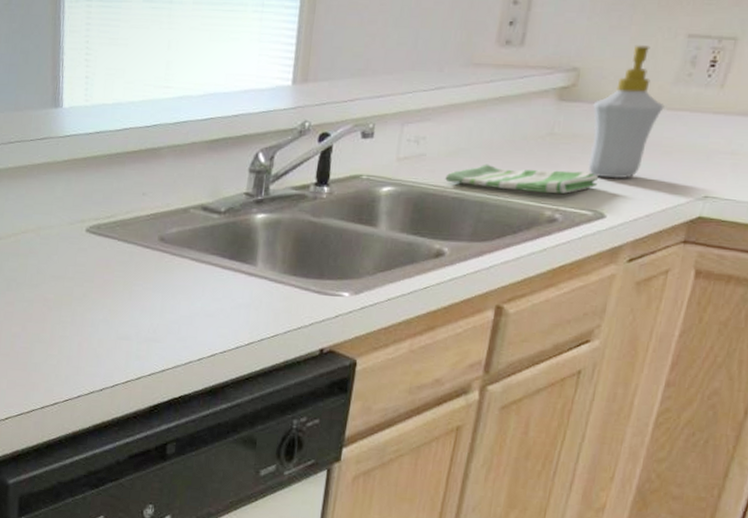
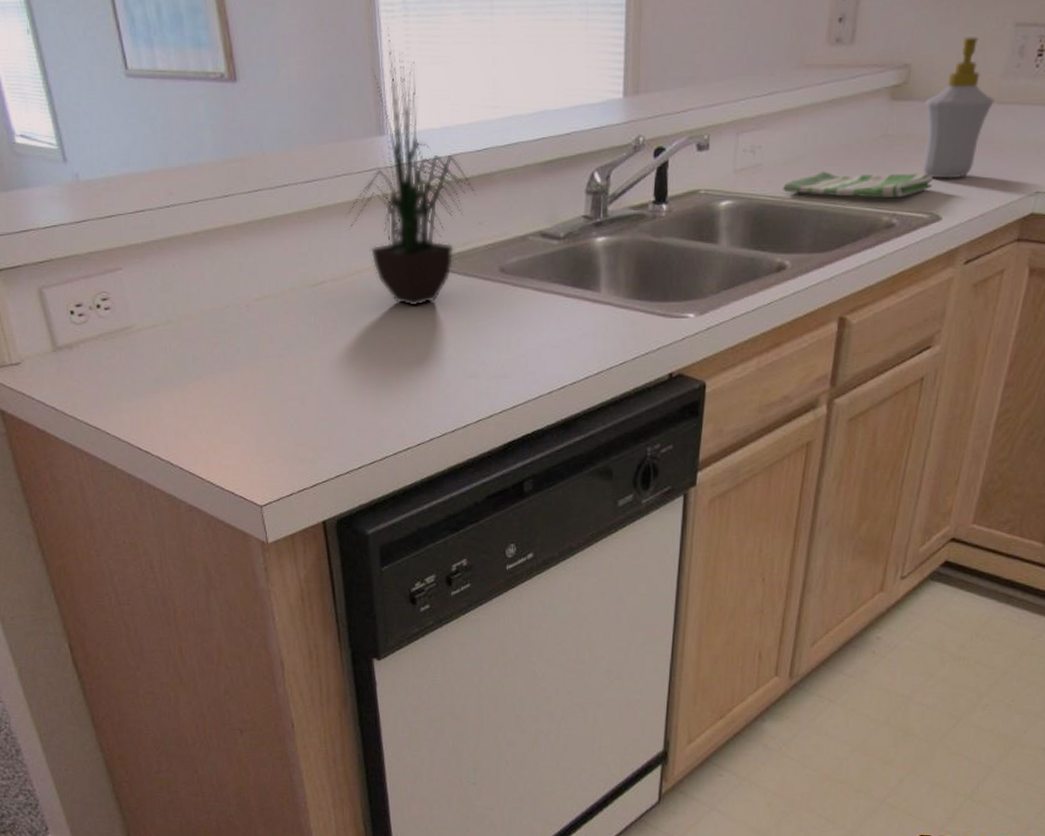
potted plant: none [17,9,143,268] -> present [347,27,477,306]

